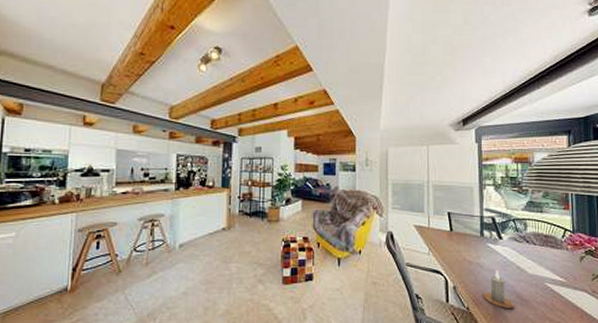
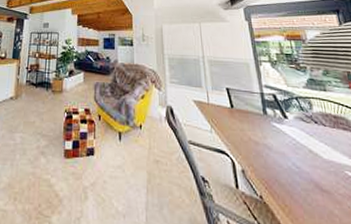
candle: present [483,269,514,309] -> none [276,152,315,202]

